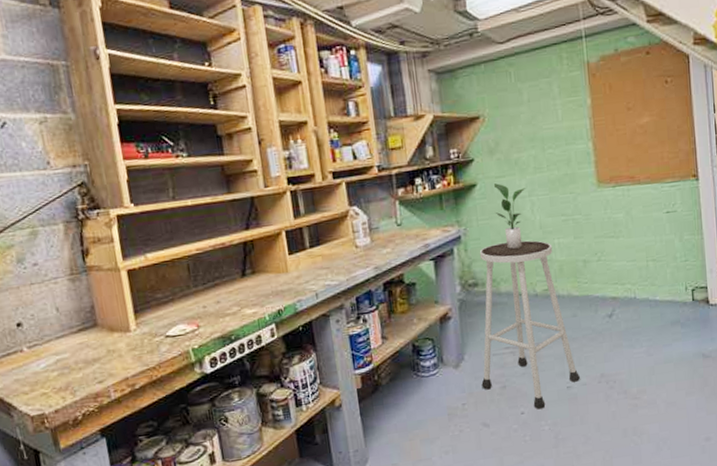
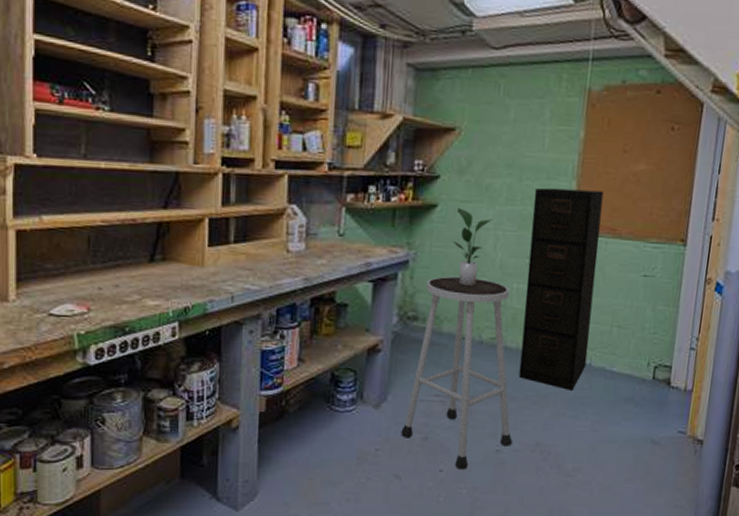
filing cabinet: none [557,146,632,324] -> present [518,187,604,390]

